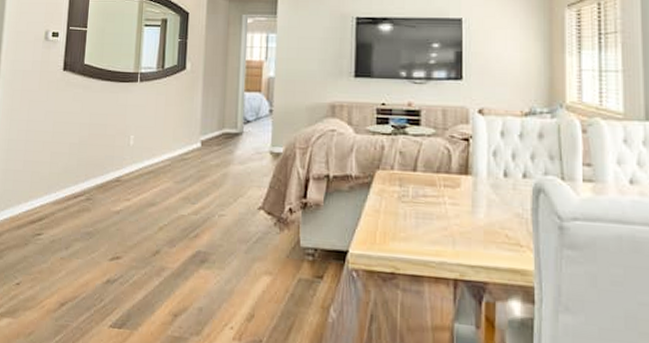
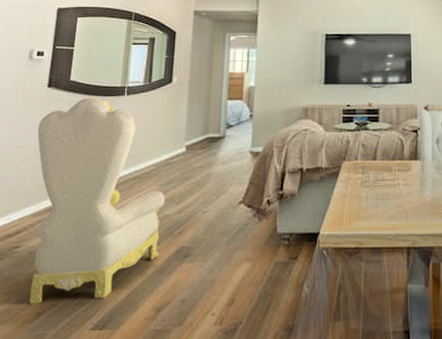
armchair: none [52,82,180,297] -> present [29,96,165,304]

